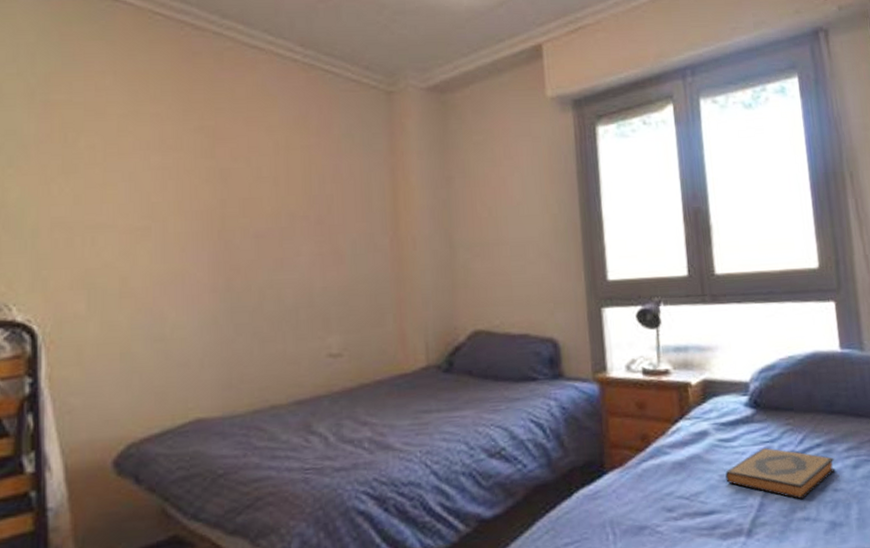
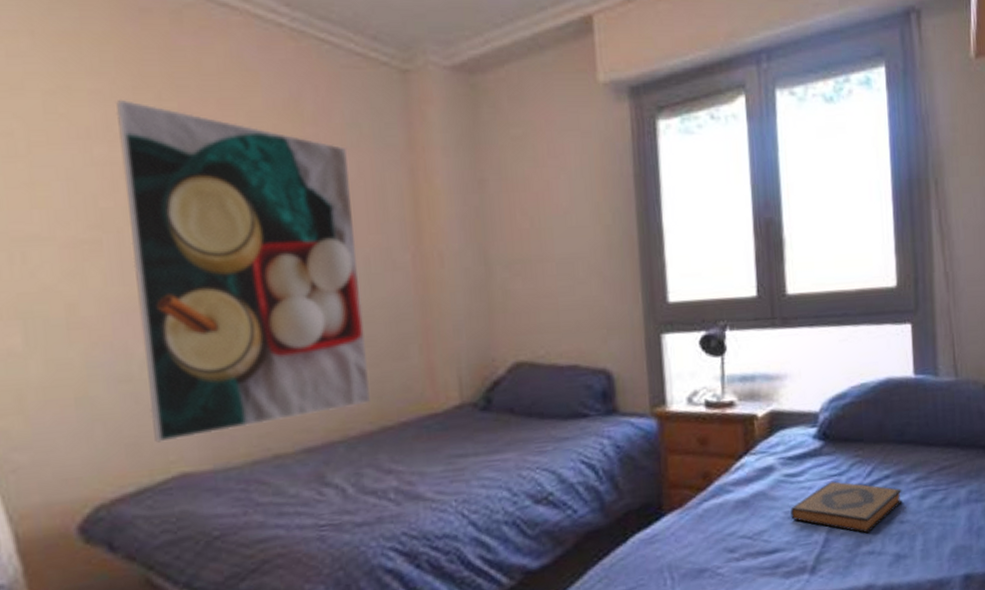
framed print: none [169,119,352,392] -> present [114,99,371,443]

